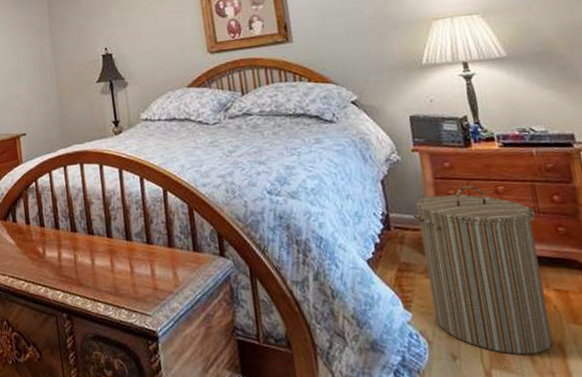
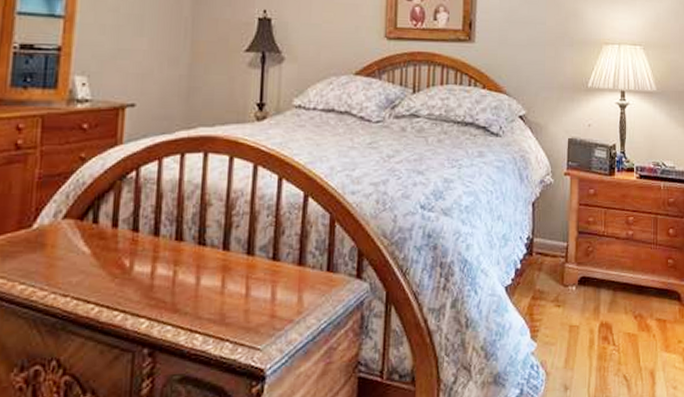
laundry hamper: present [412,185,553,355] -> none [554,214,653,384]

